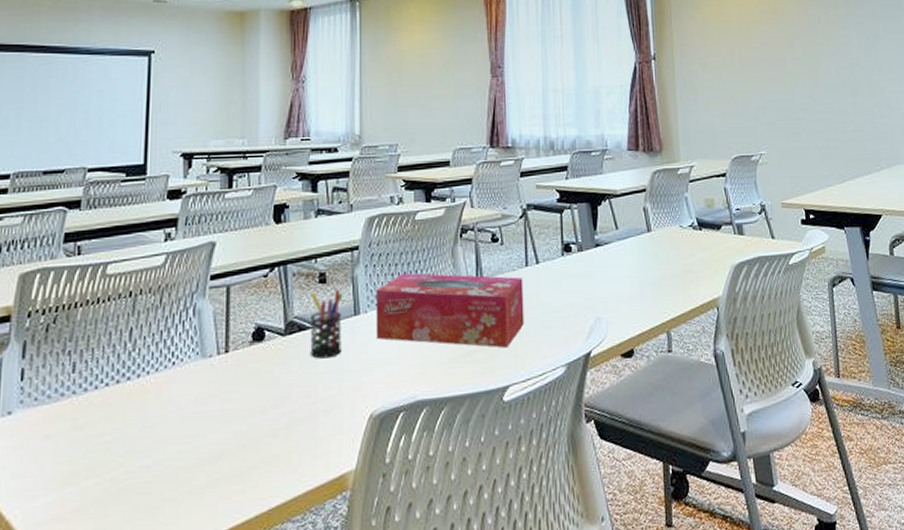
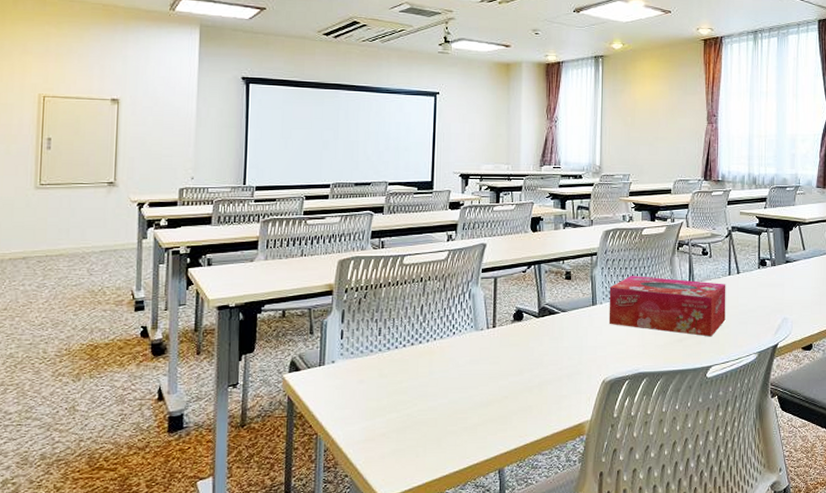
pen holder: present [310,289,343,359] -> none [558,284,584,336]

